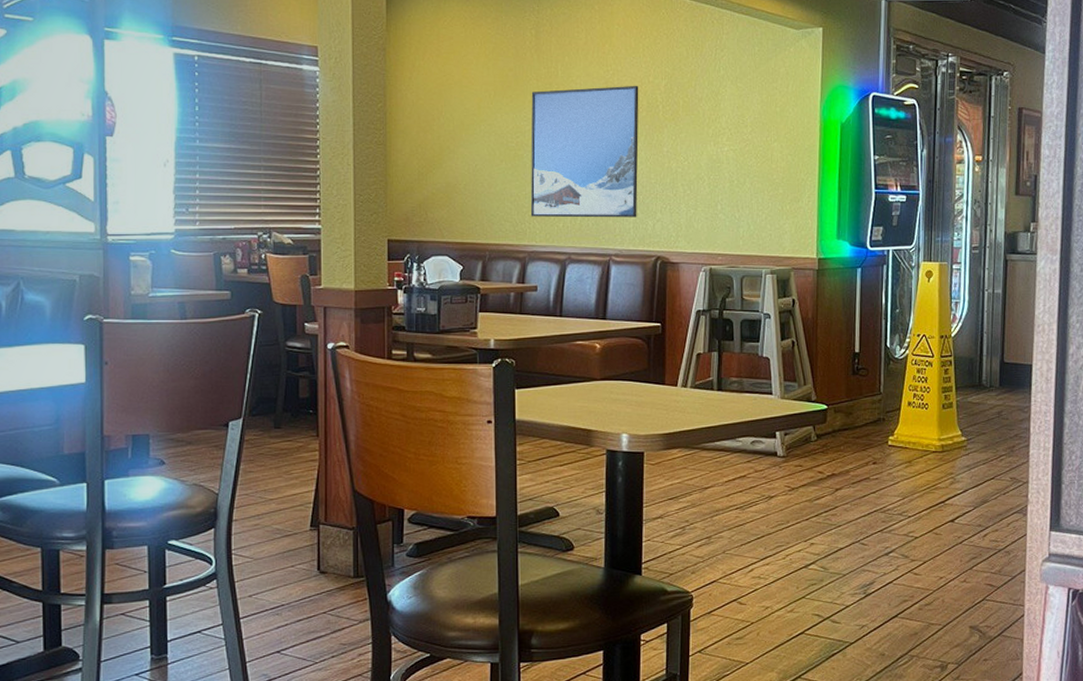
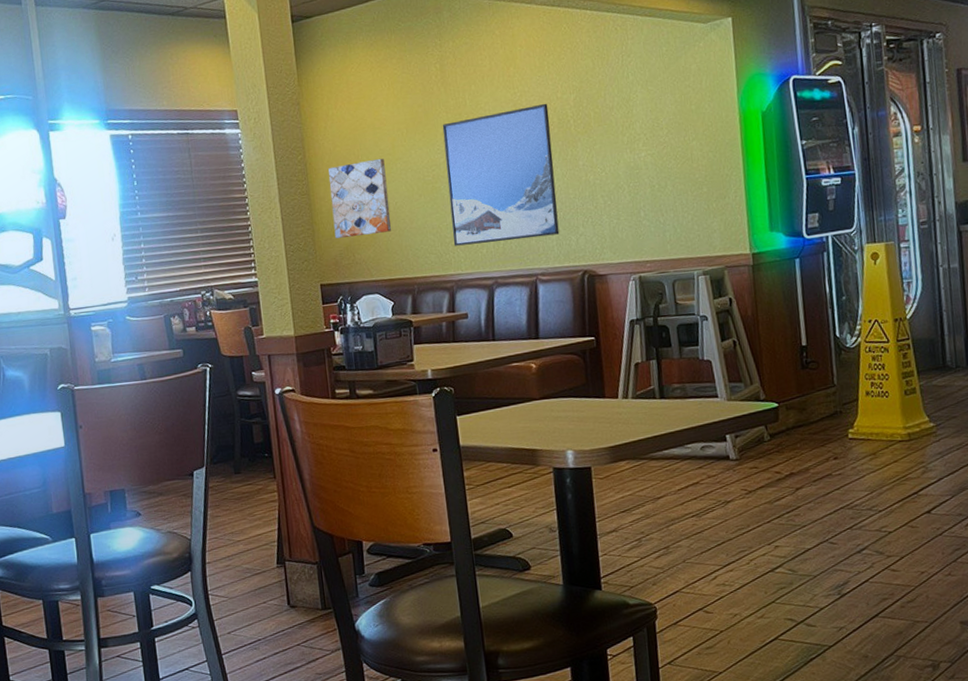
wall art: none [408,117,469,194] -> present [328,158,392,238]

